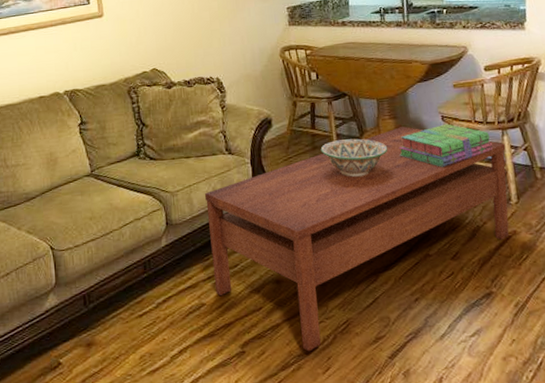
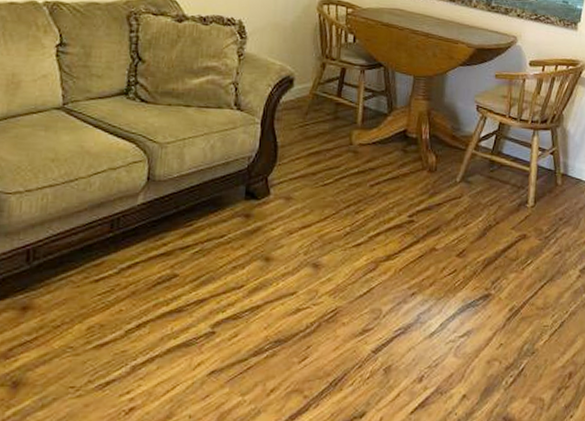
coffee table: present [205,126,509,352] -> none [193,110,534,338]
decorative bowl: present [320,138,388,177] -> none [342,113,415,157]
stack of books: present [399,123,493,167] -> none [426,114,522,159]

